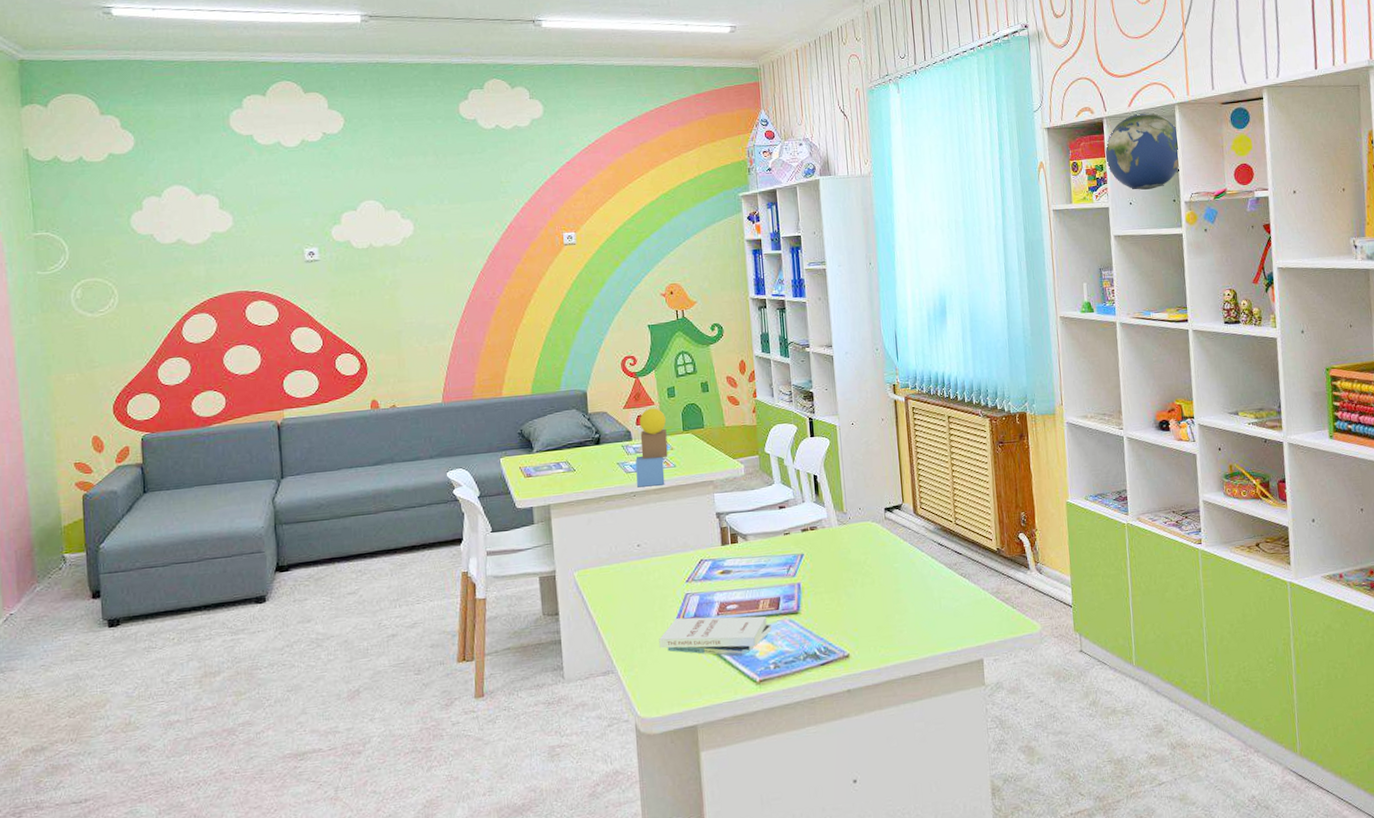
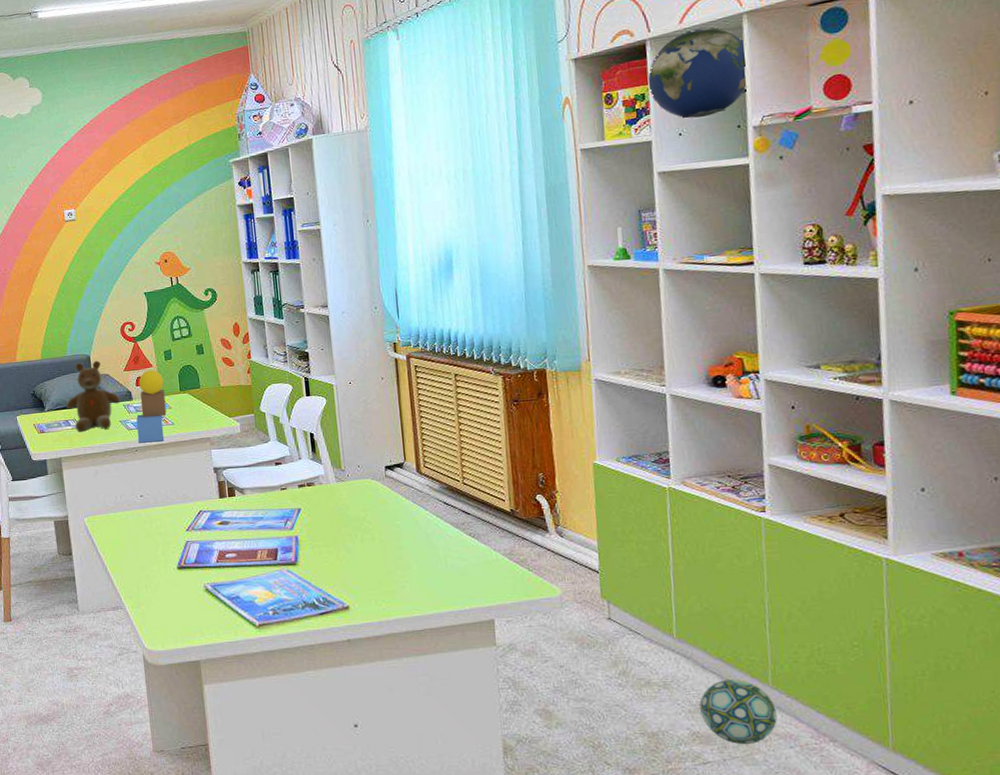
stuffed bear: none [558,397,619,476] -> present [66,360,121,432]
books: present [659,616,772,657] -> none [162,563,270,602]
ball: none [1155,701,1215,763] -> present [699,679,777,744]

